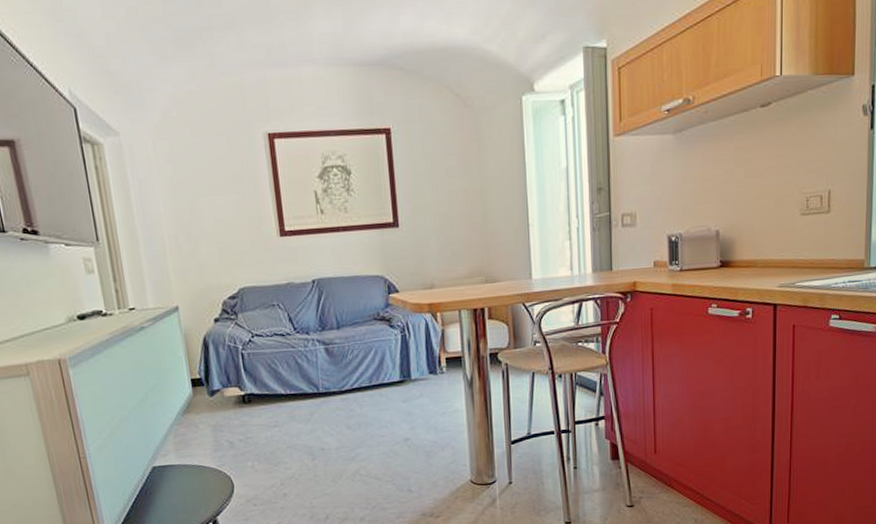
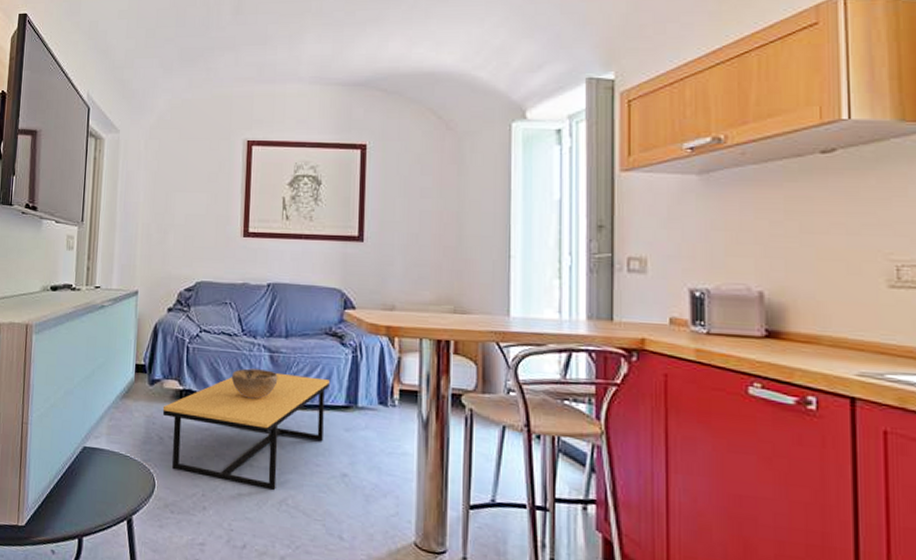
coffee table: none [227,360,384,468] -> present [162,372,329,491]
decorative bowl: none [291,361,336,391] -> present [232,368,278,399]

